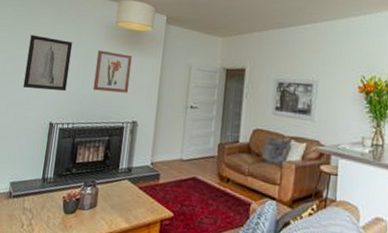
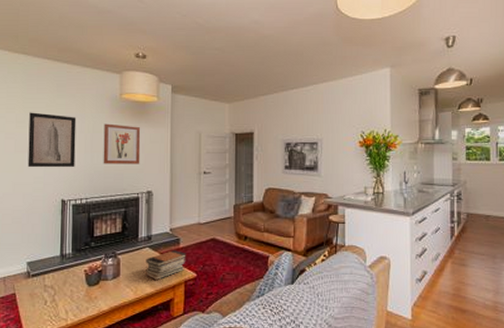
book stack: none [122,185,165,215] -> present [146,250,186,280]

